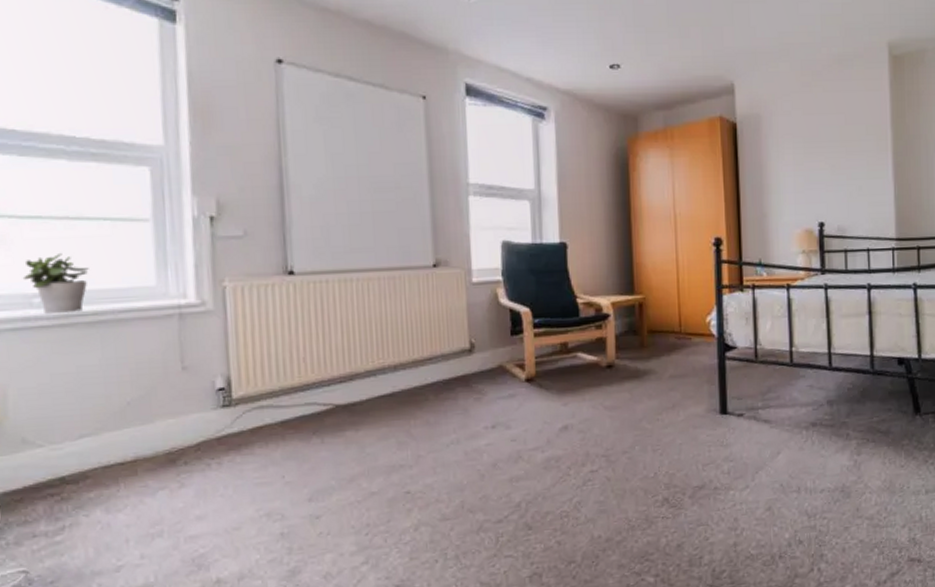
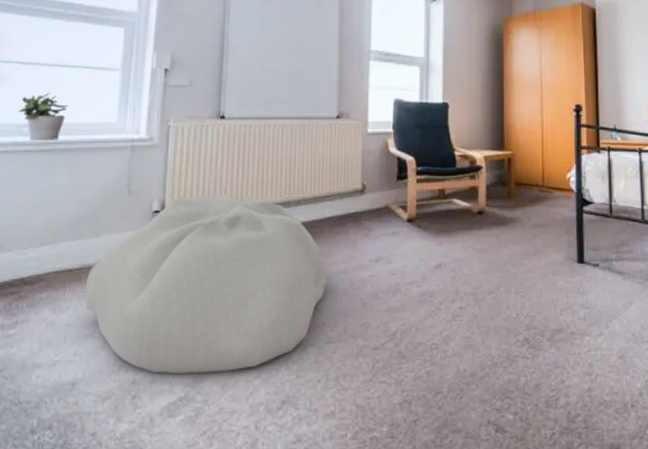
beanbag: none [144,363,437,569] -> present [84,193,327,375]

